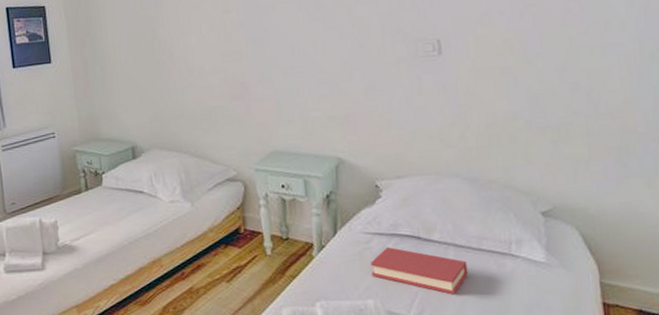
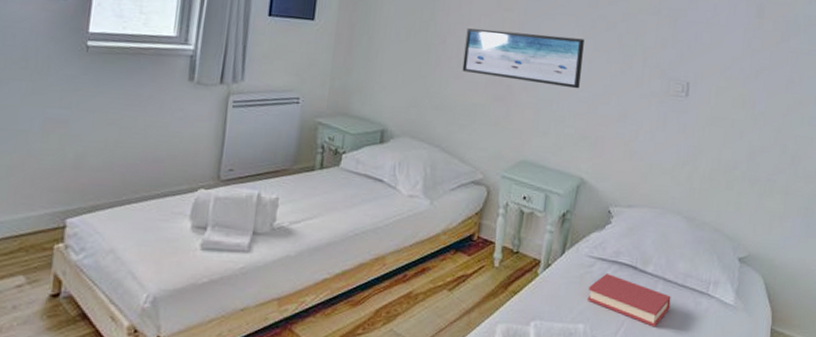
wall art: none [190,22,317,79] -> present [462,28,584,89]

